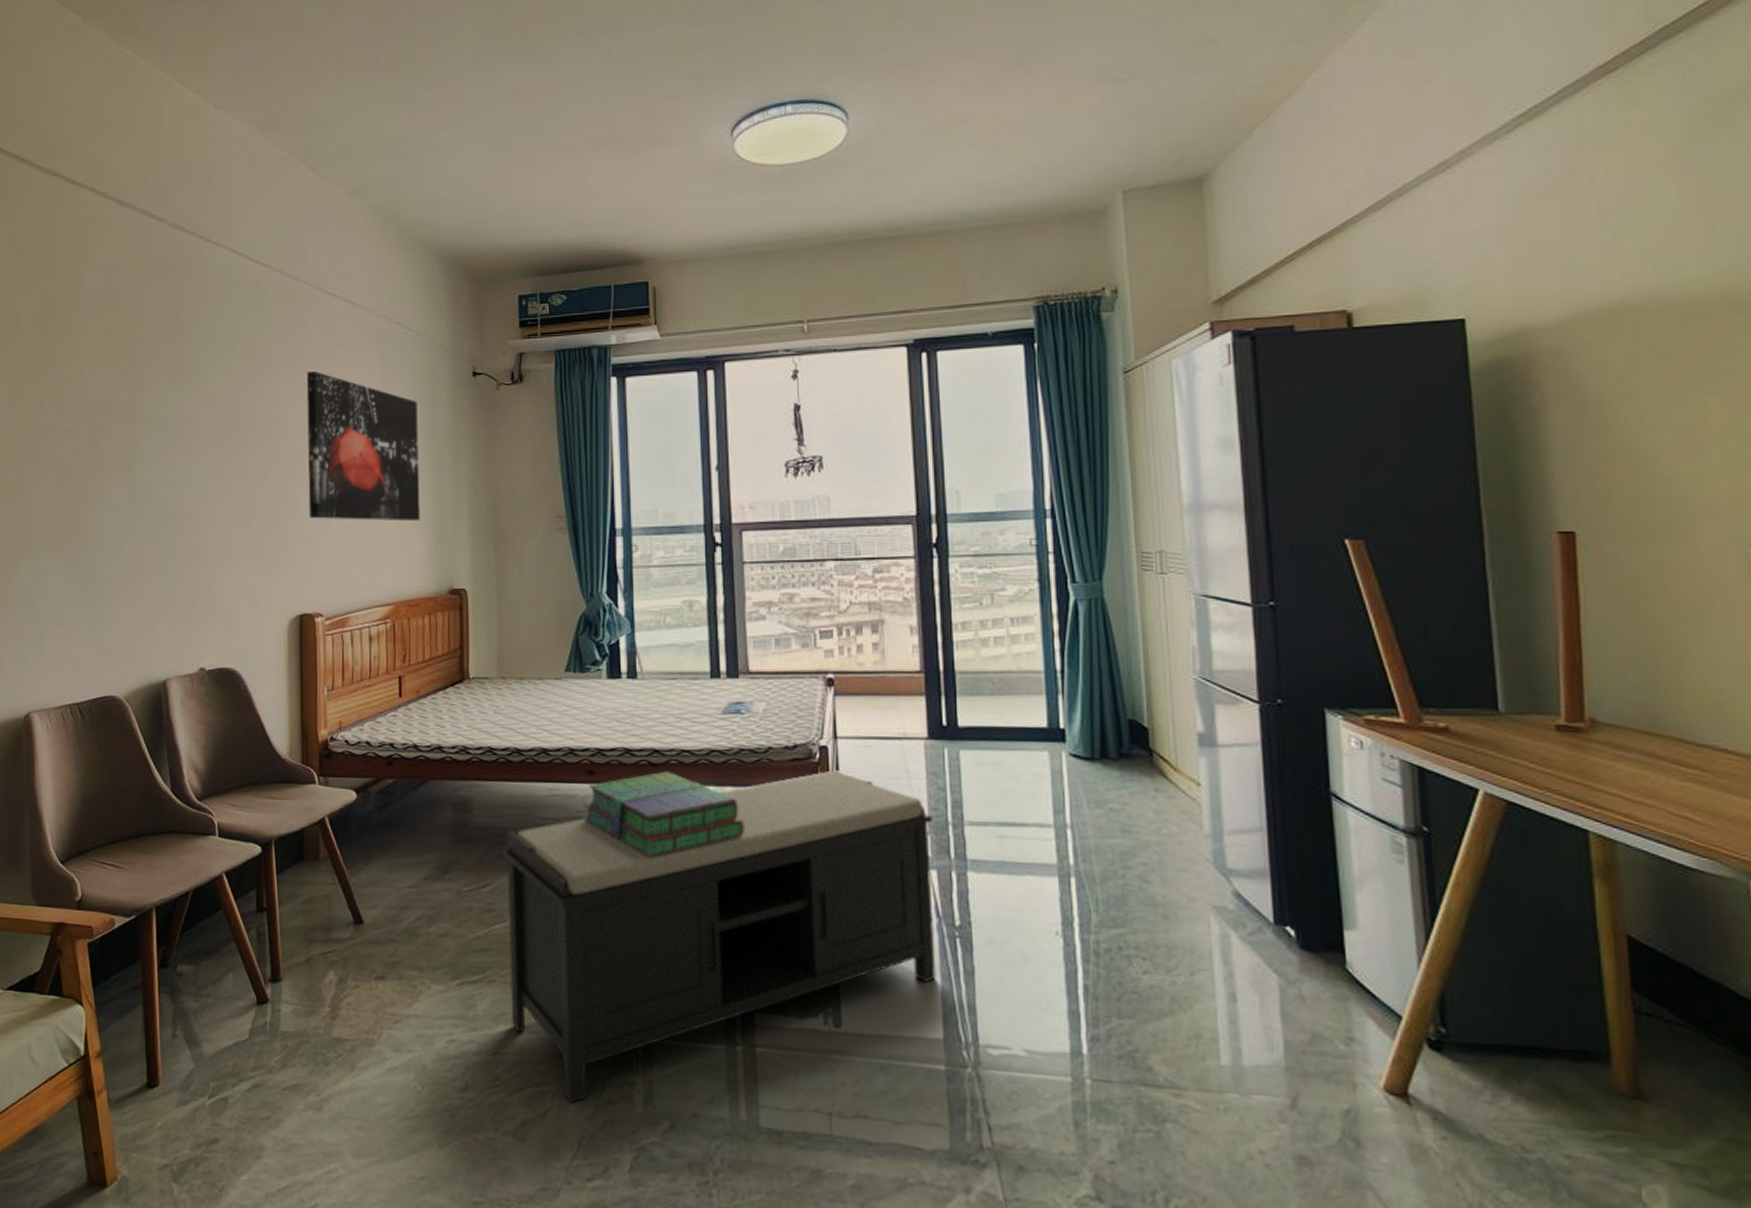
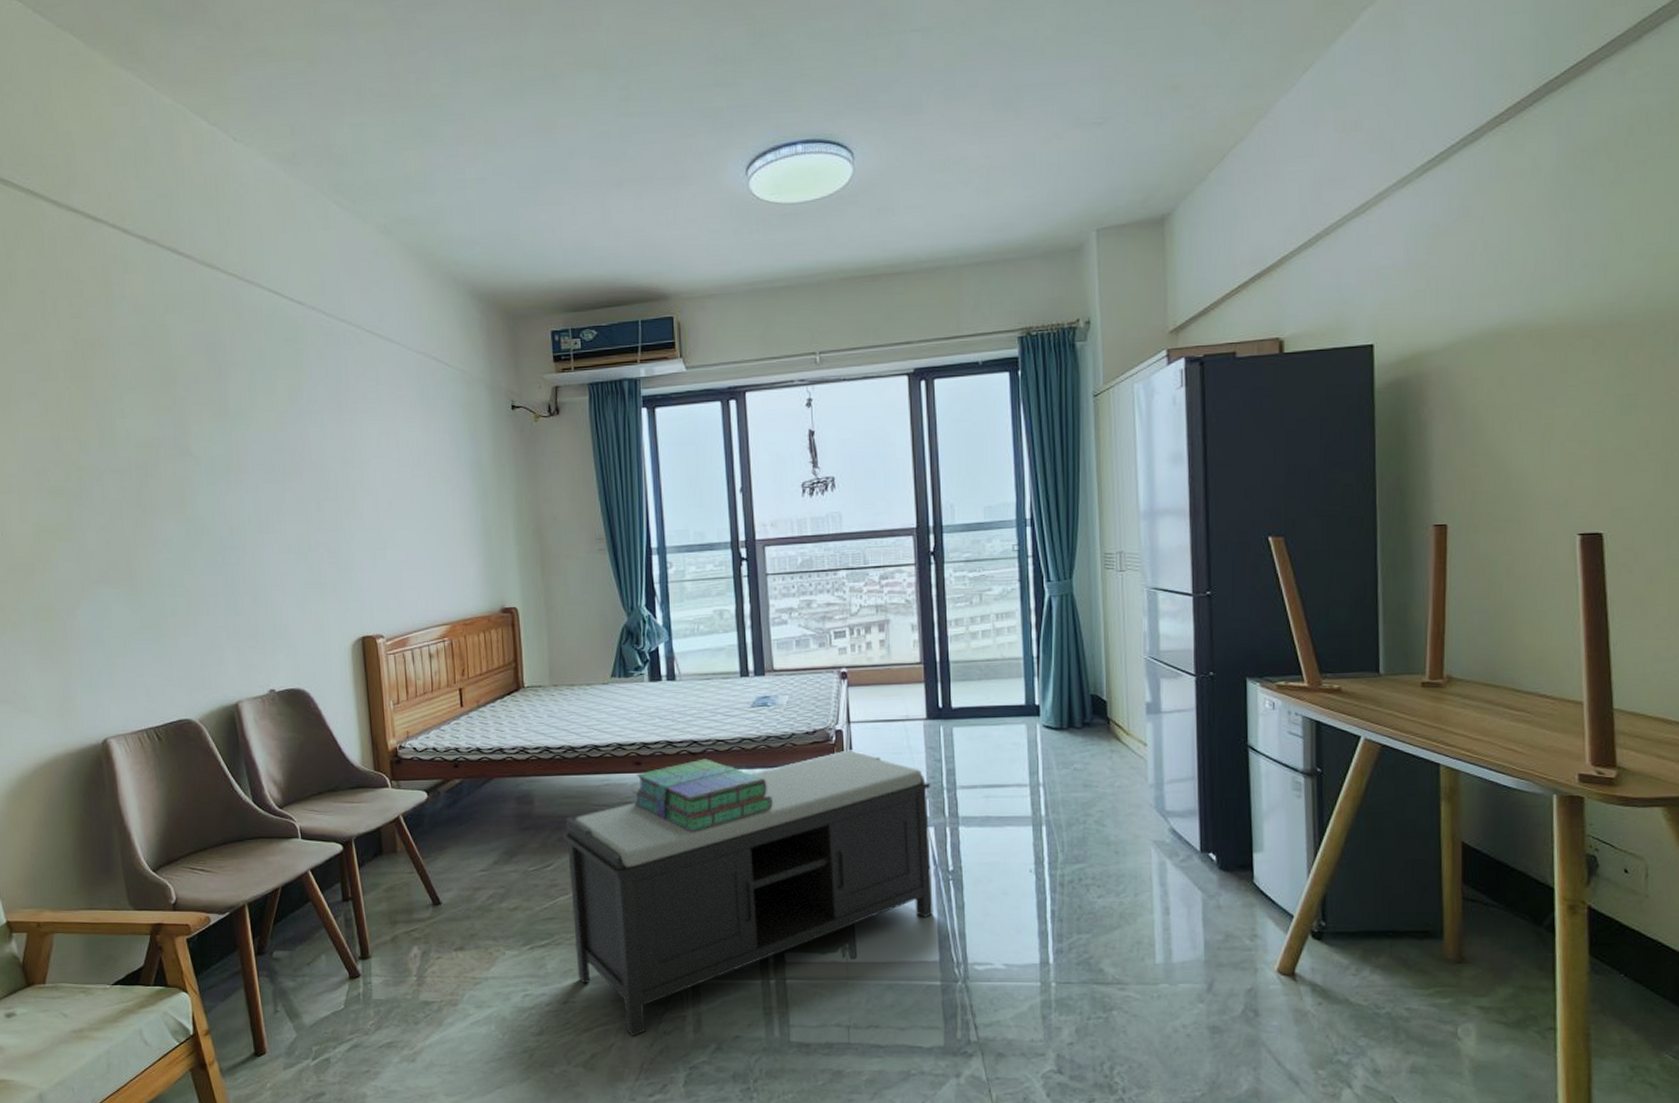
wall art: present [306,371,420,520] -> none [350,407,470,548]

